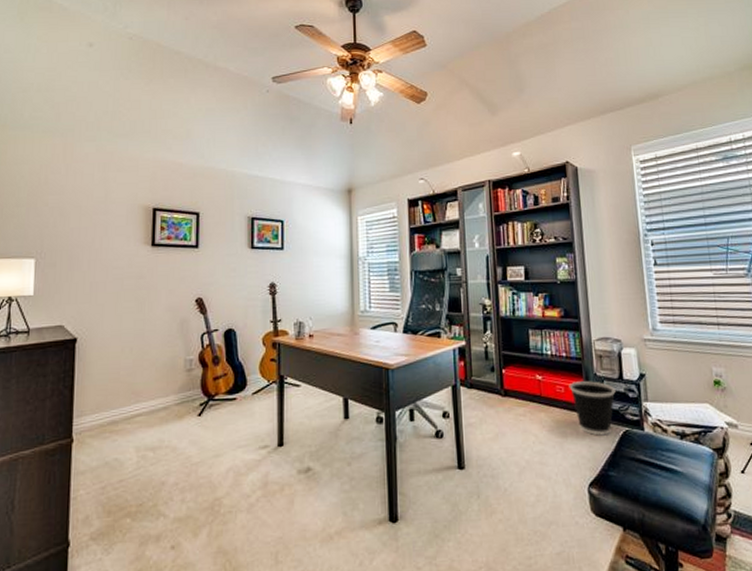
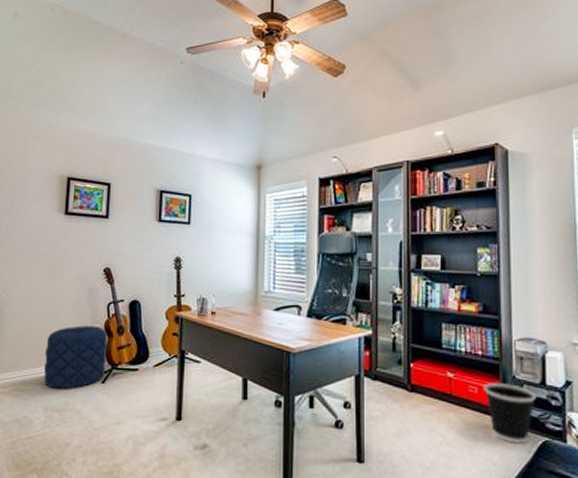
pouf: none [134,358,203,427] -> present [43,325,108,389]

